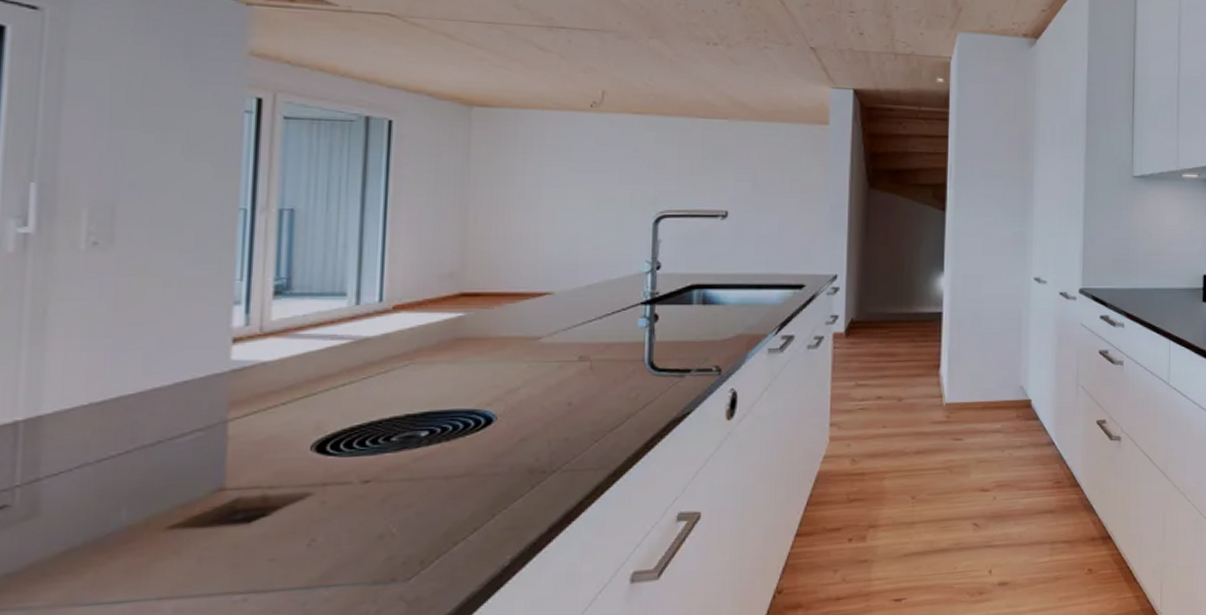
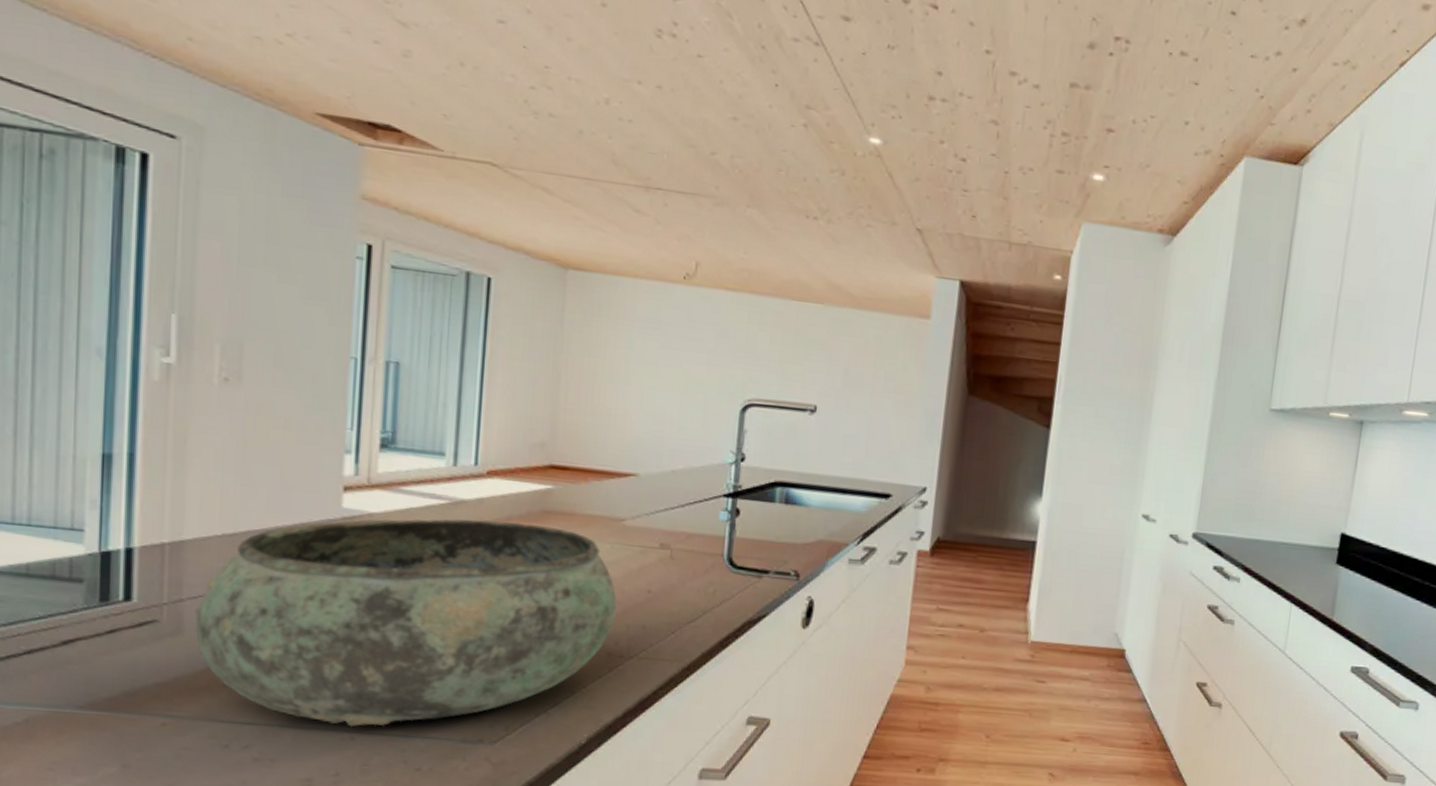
bowl: none [55,353,536,588] -> present [195,519,617,728]

